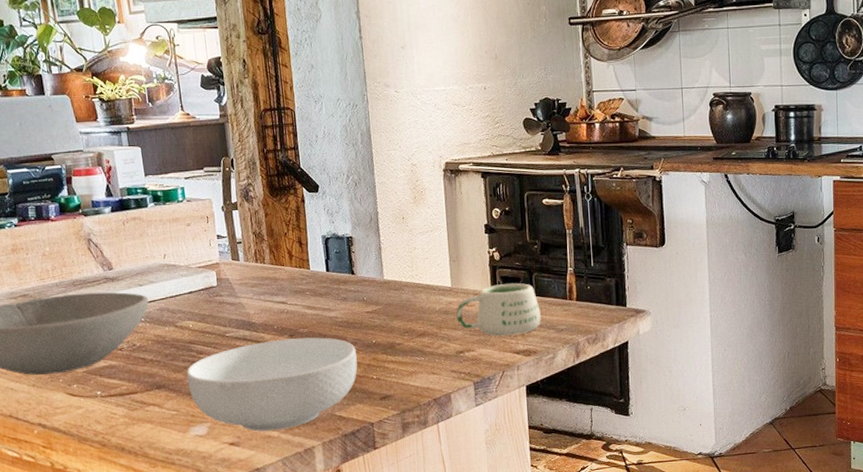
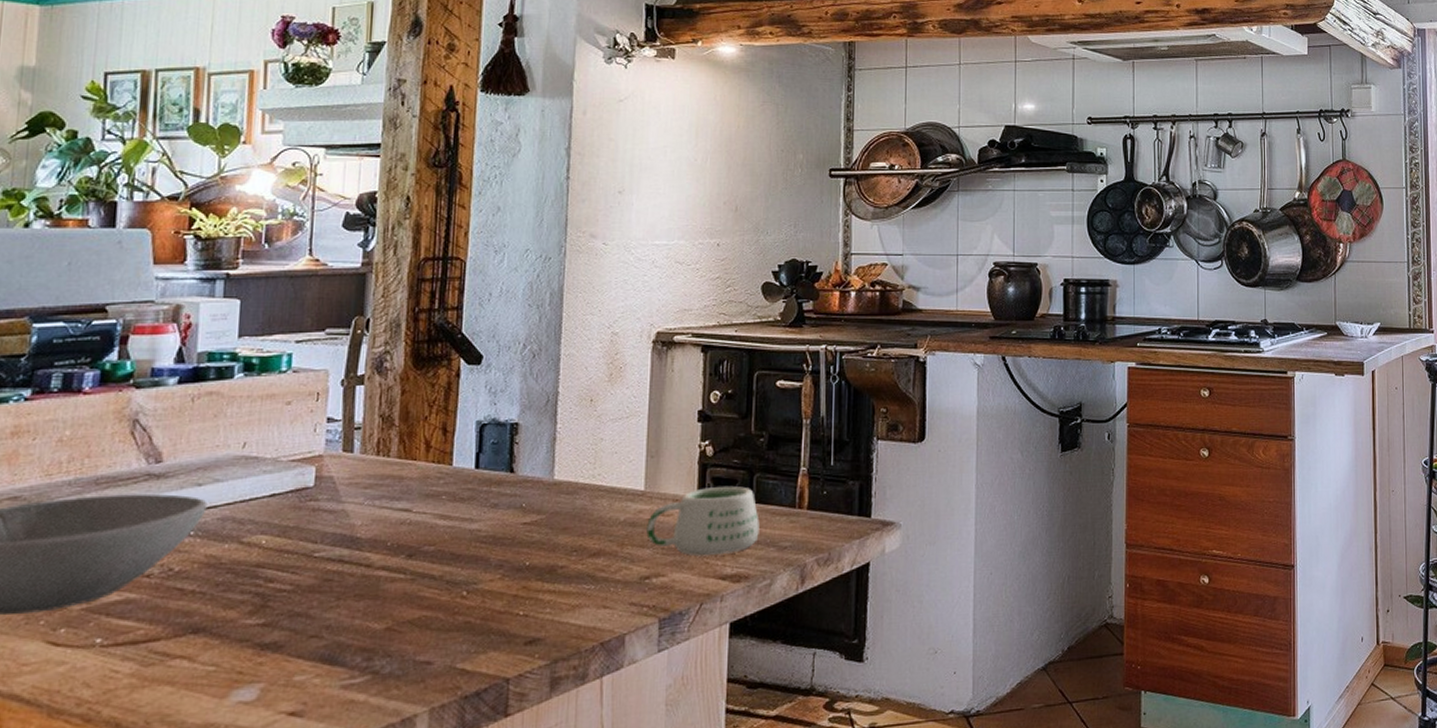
cereal bowl: present [186,337,358,432] -> none [241,558,500,694]

